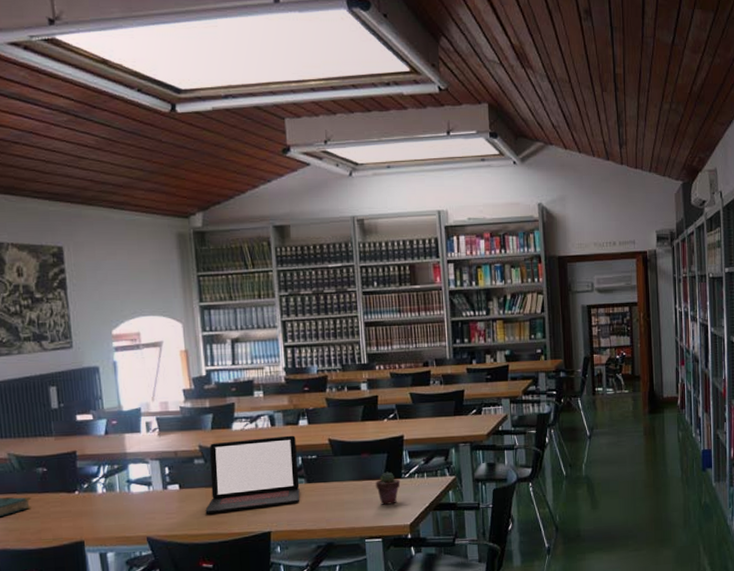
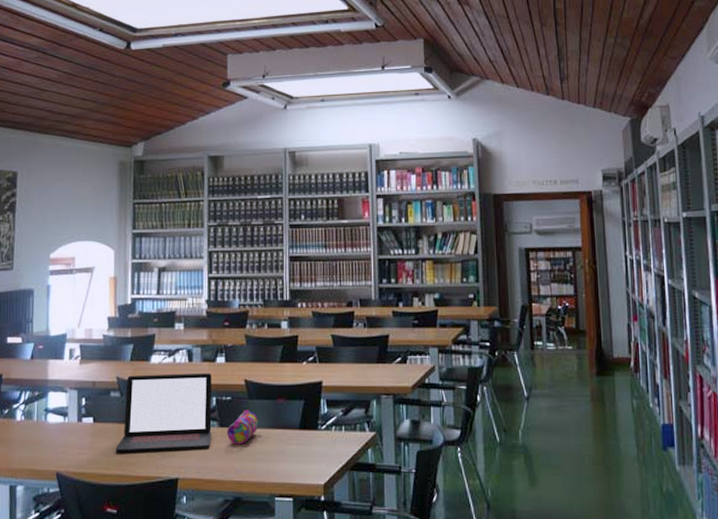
pencil case: none [314,465,345,497] -> present [226,409,259,445]
potted succulent: present [376,471,401,505] -> none [290,421,316,459]

